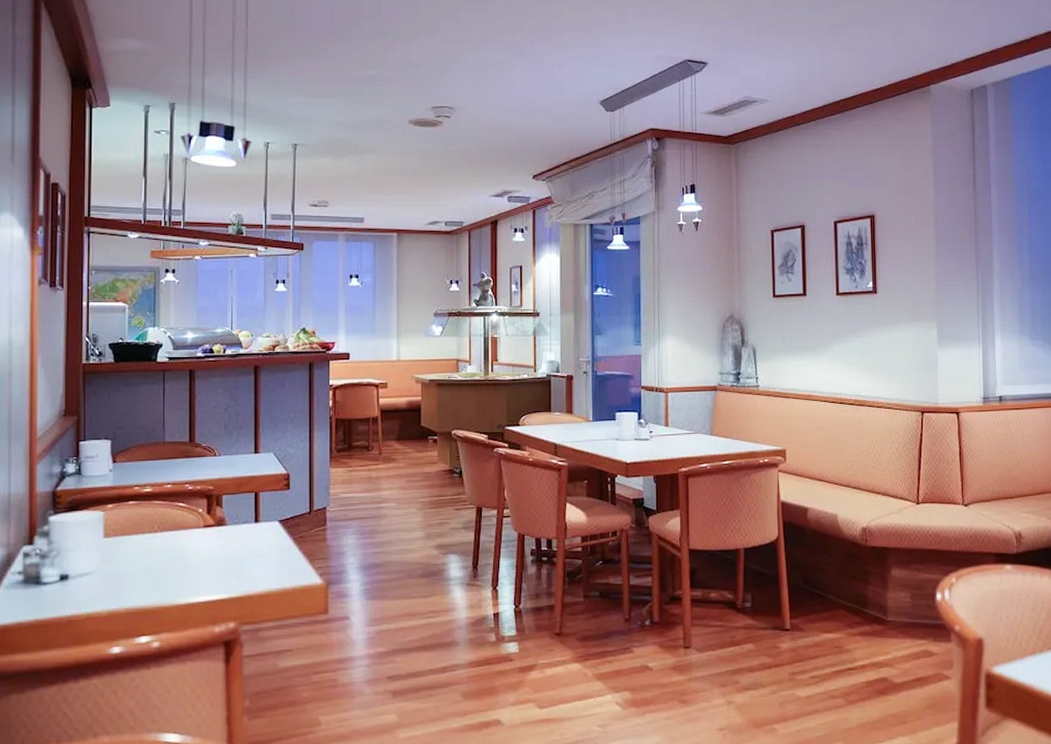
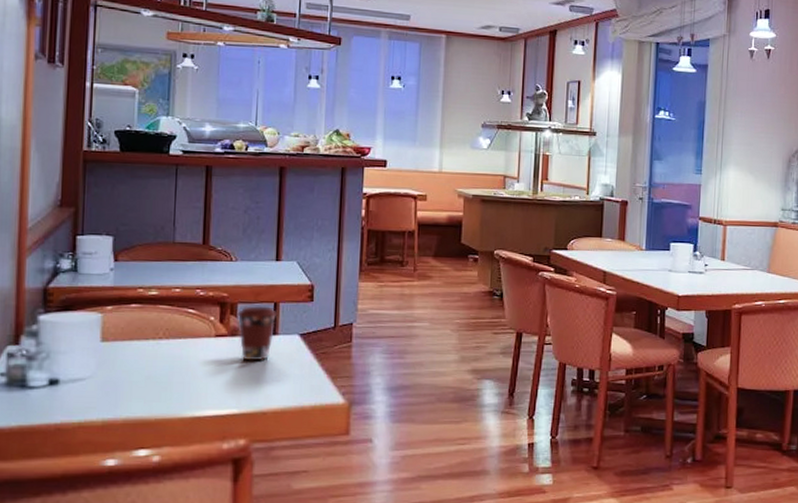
coffee cup: none [222,496,259,548] -> present [237,306,278,361]

